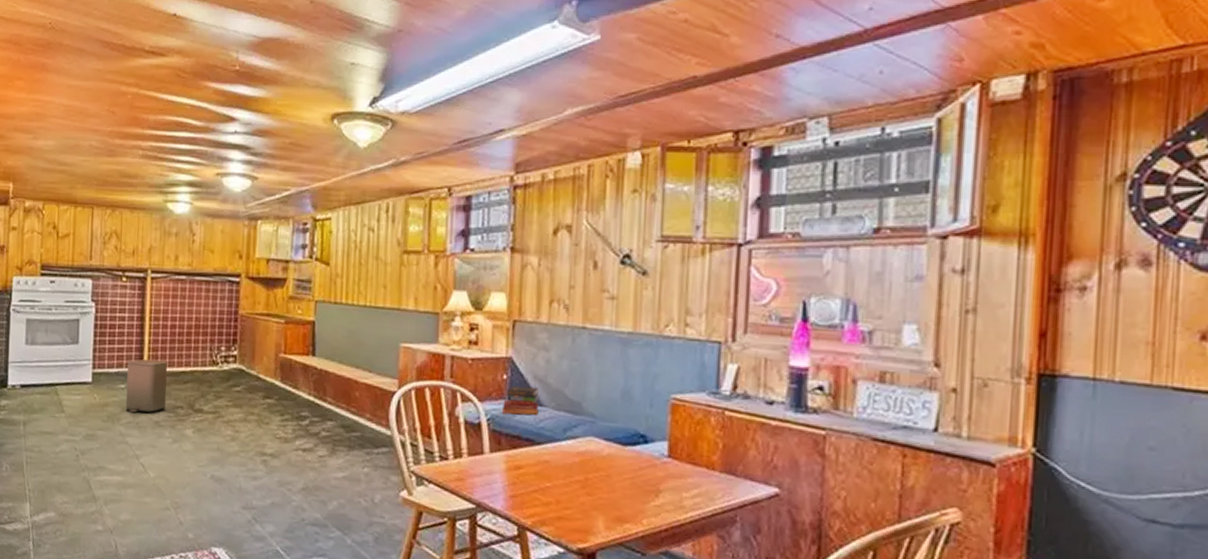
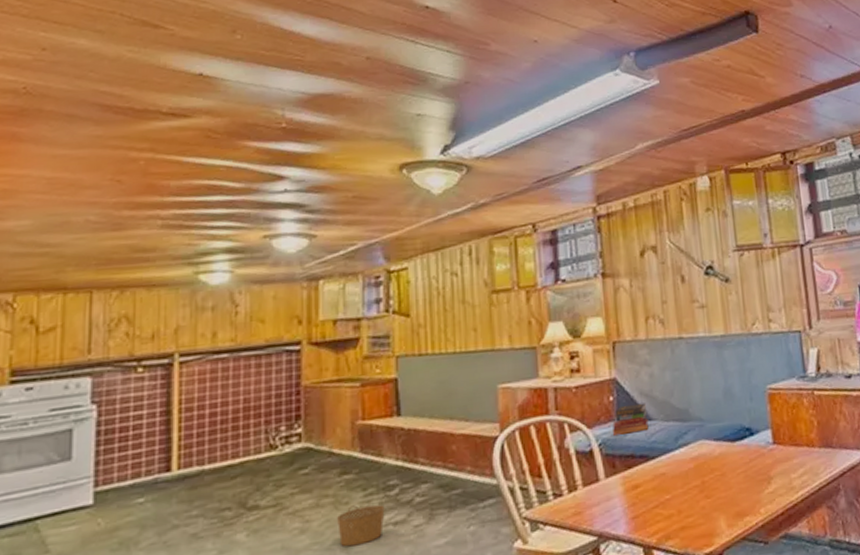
pedal bin: present [126,359,167,414] -> none [147,457,206,531]
basket: none [259,426,297,462] -> present [337,505,385,547]

